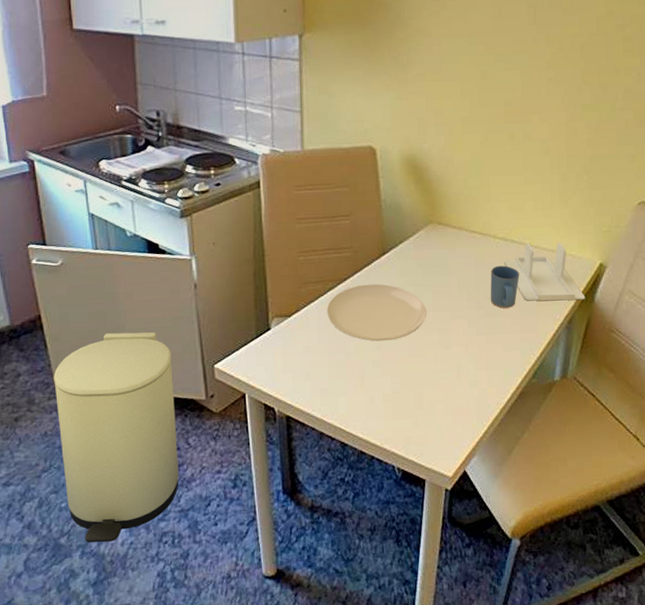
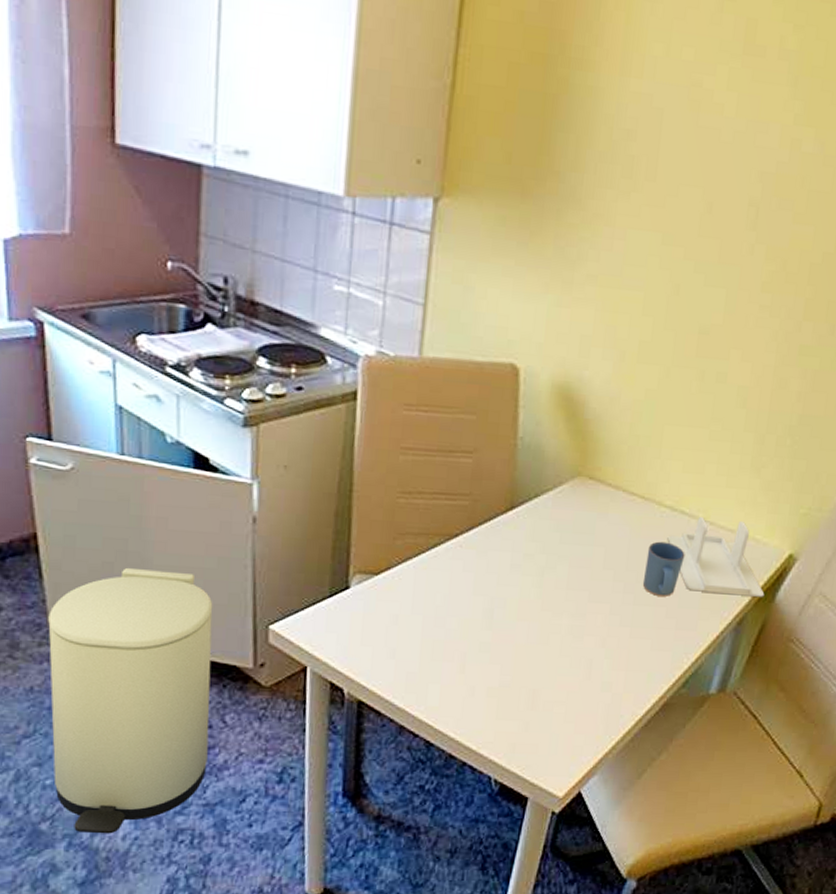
plate: present [327,284,426,341] -> none [427,544,558,620]

